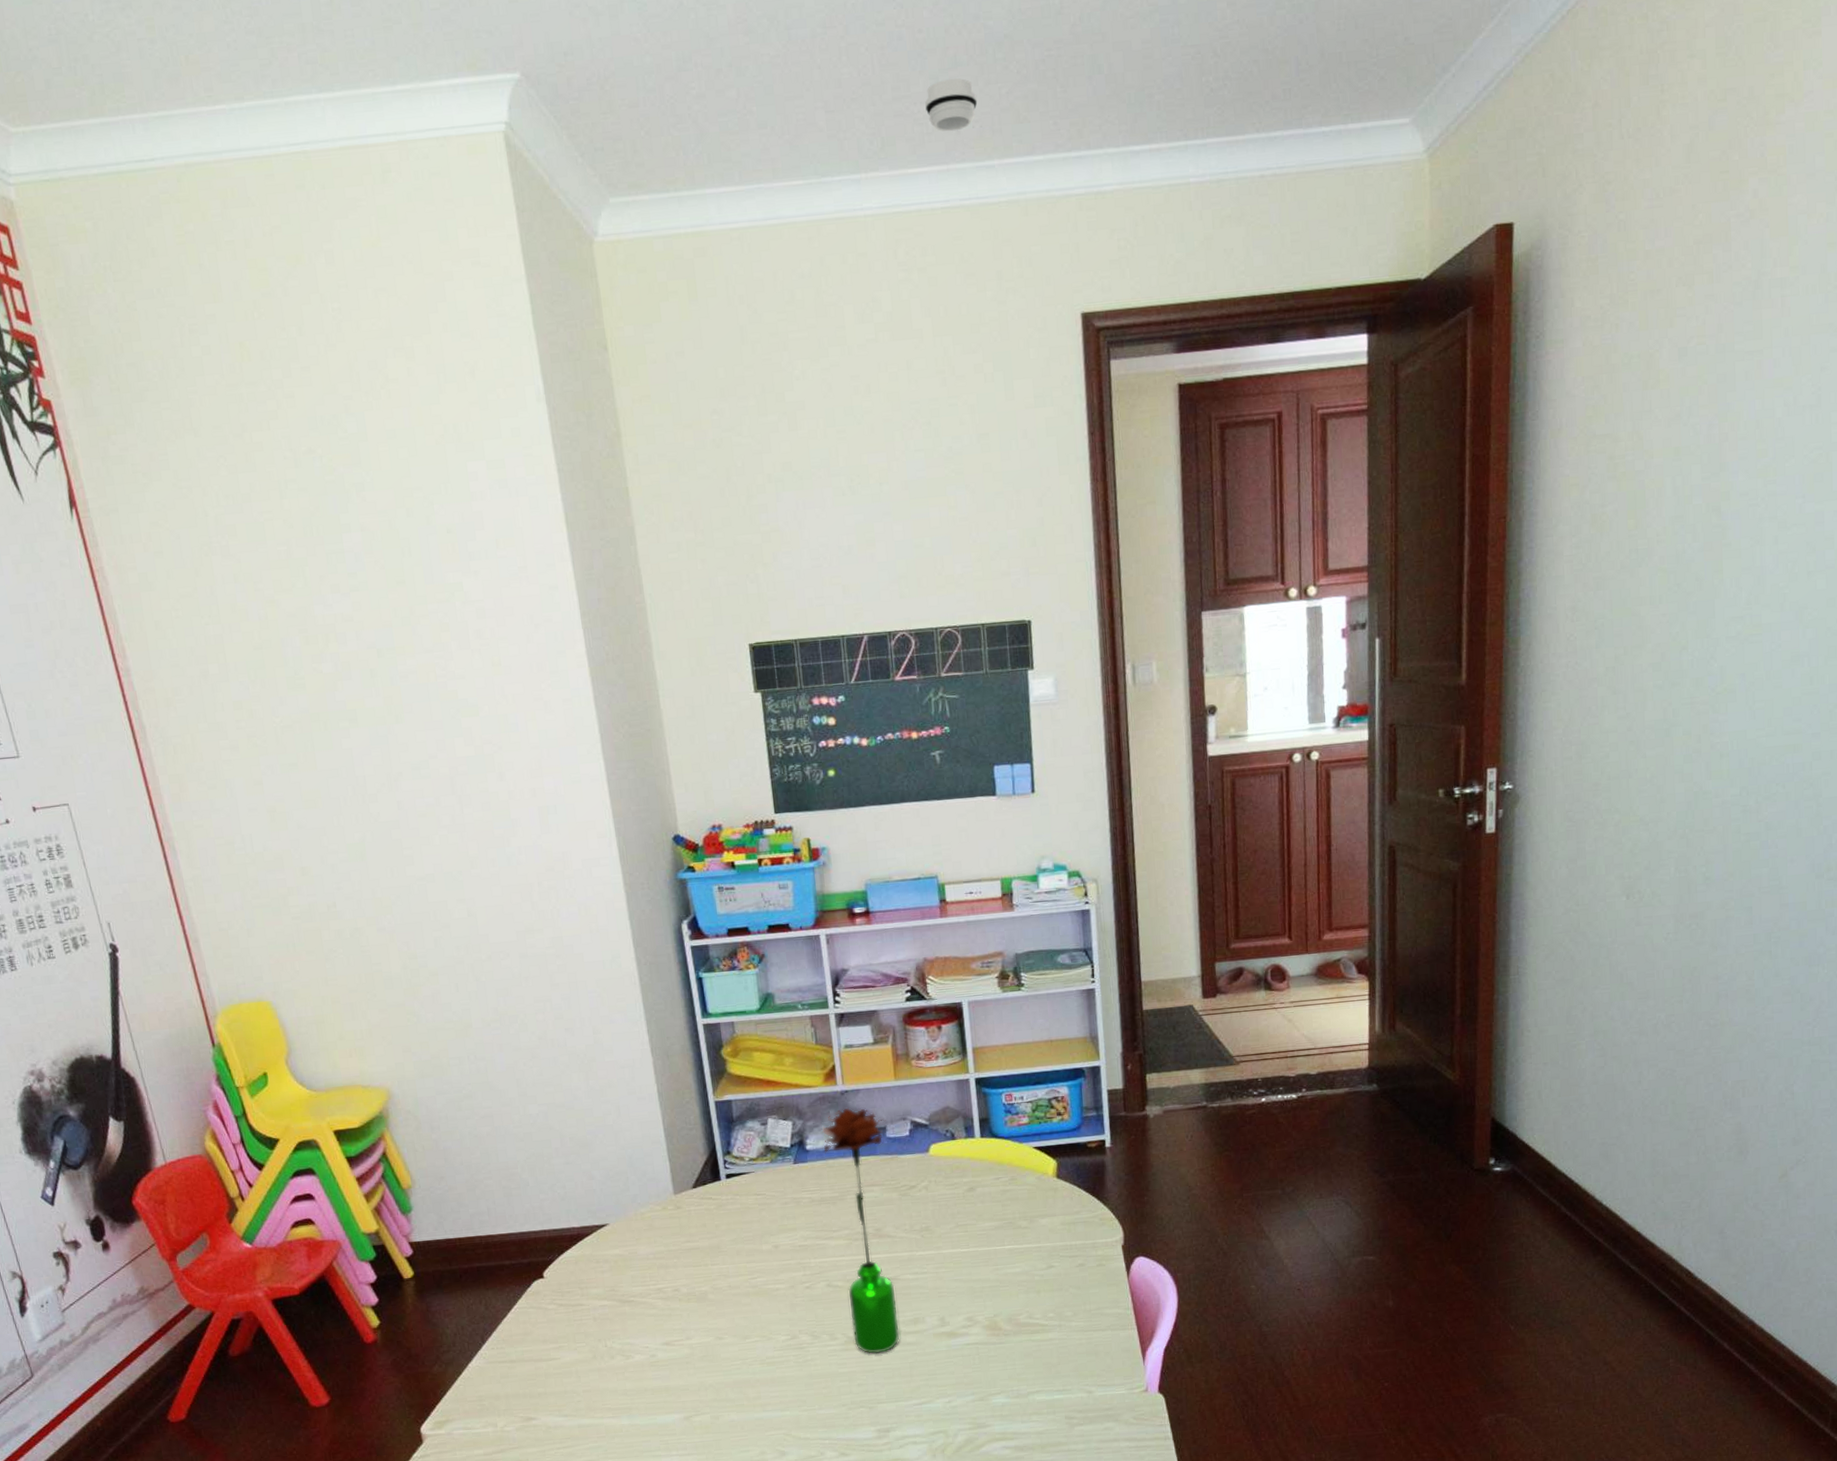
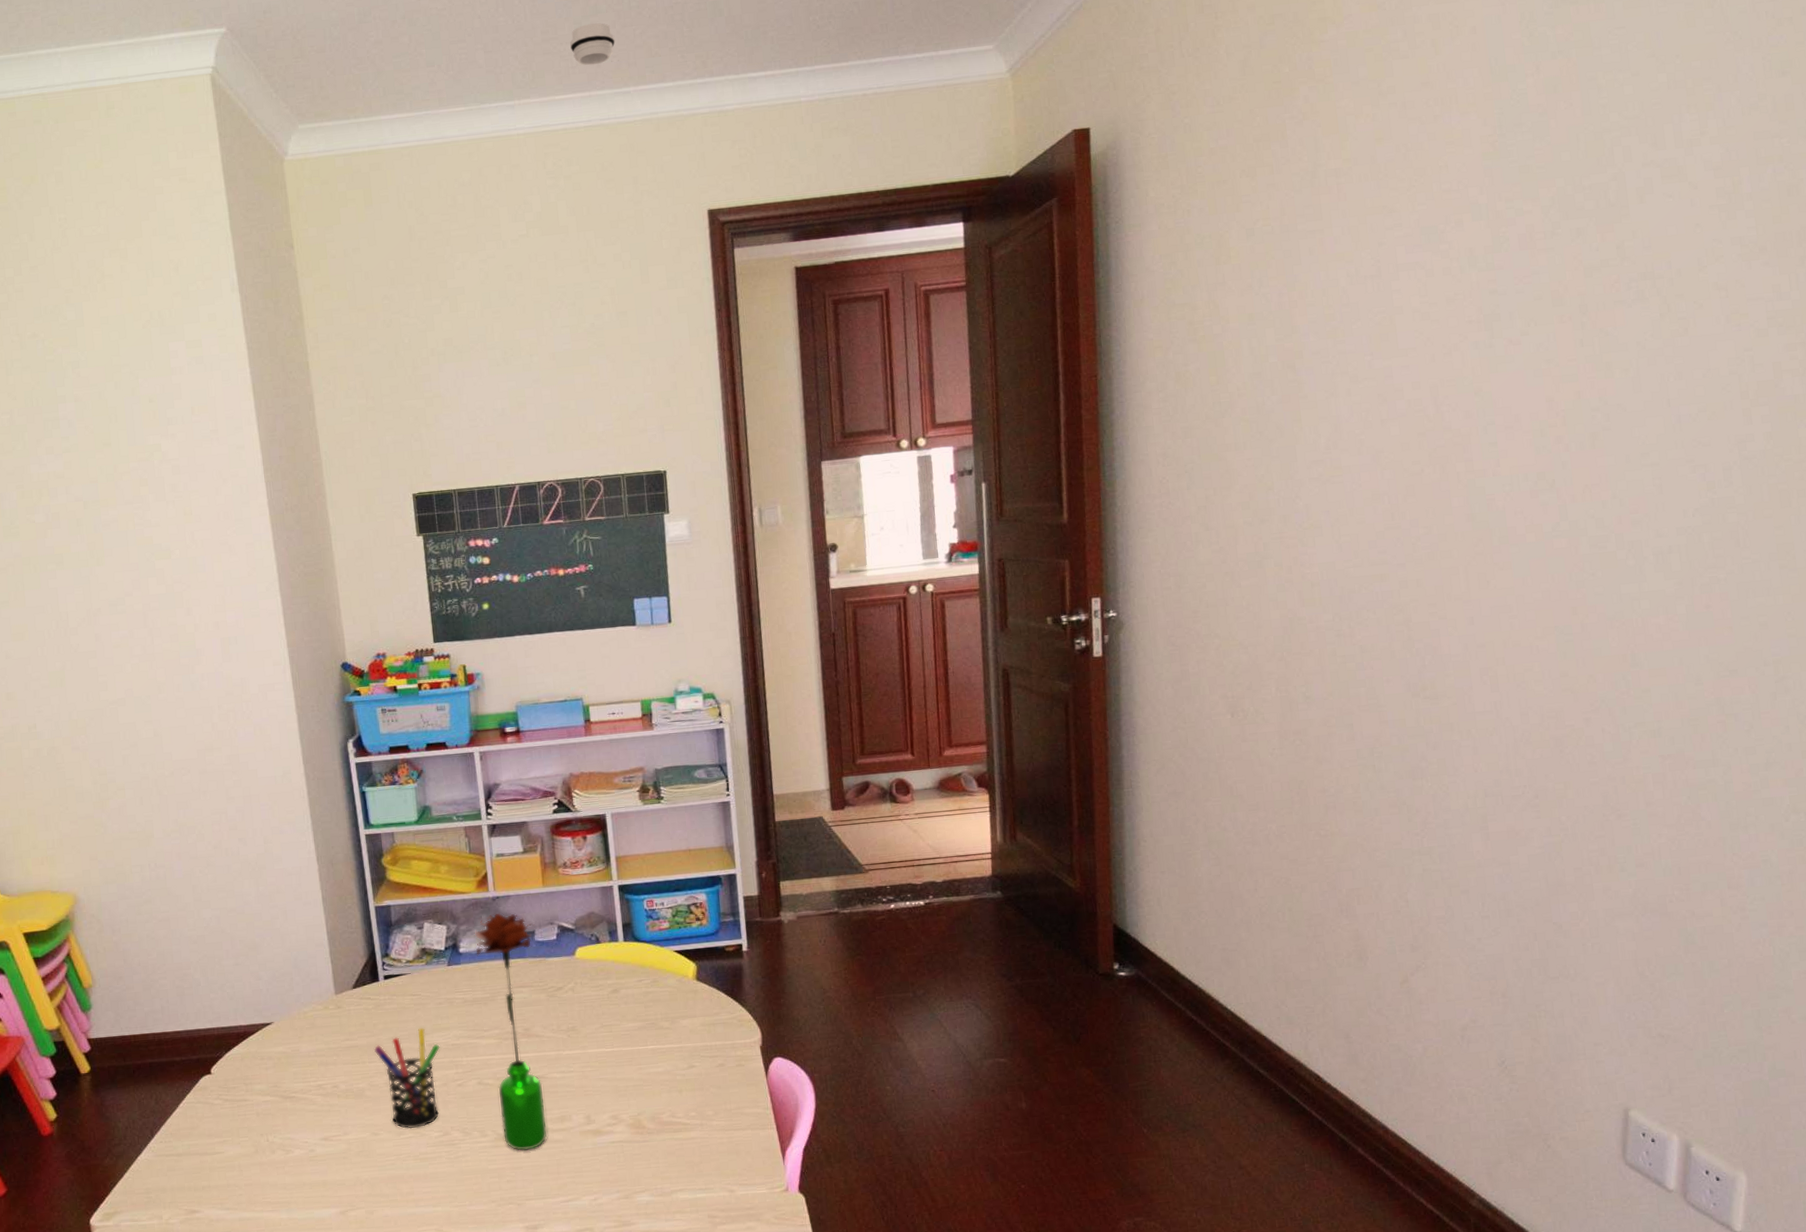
pen holder: none [716,1228,787,1333] -> present [373,1027,440,1129]

